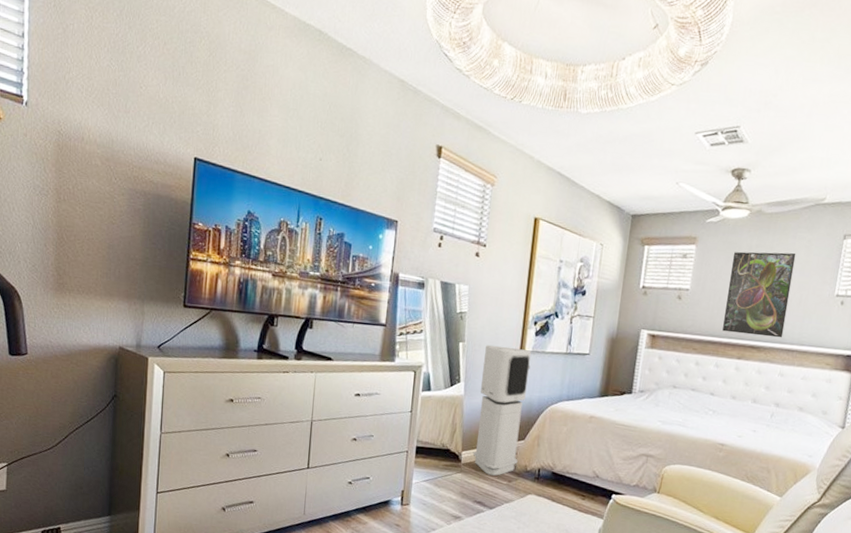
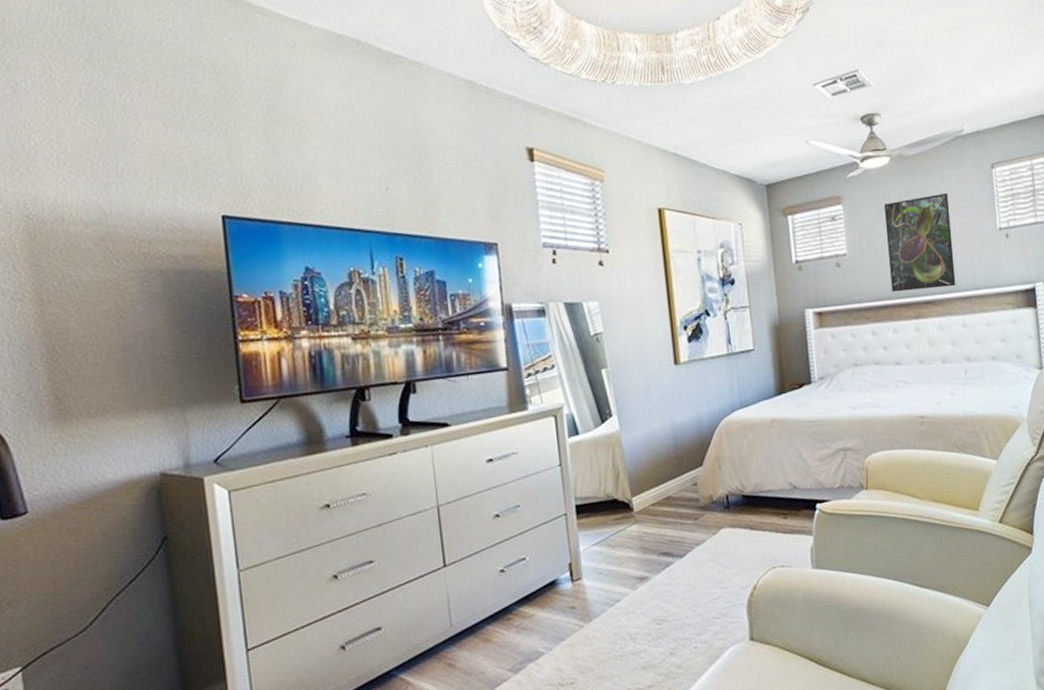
air purifier: present [473,344,531,476] -> none [633,360,700,518]

